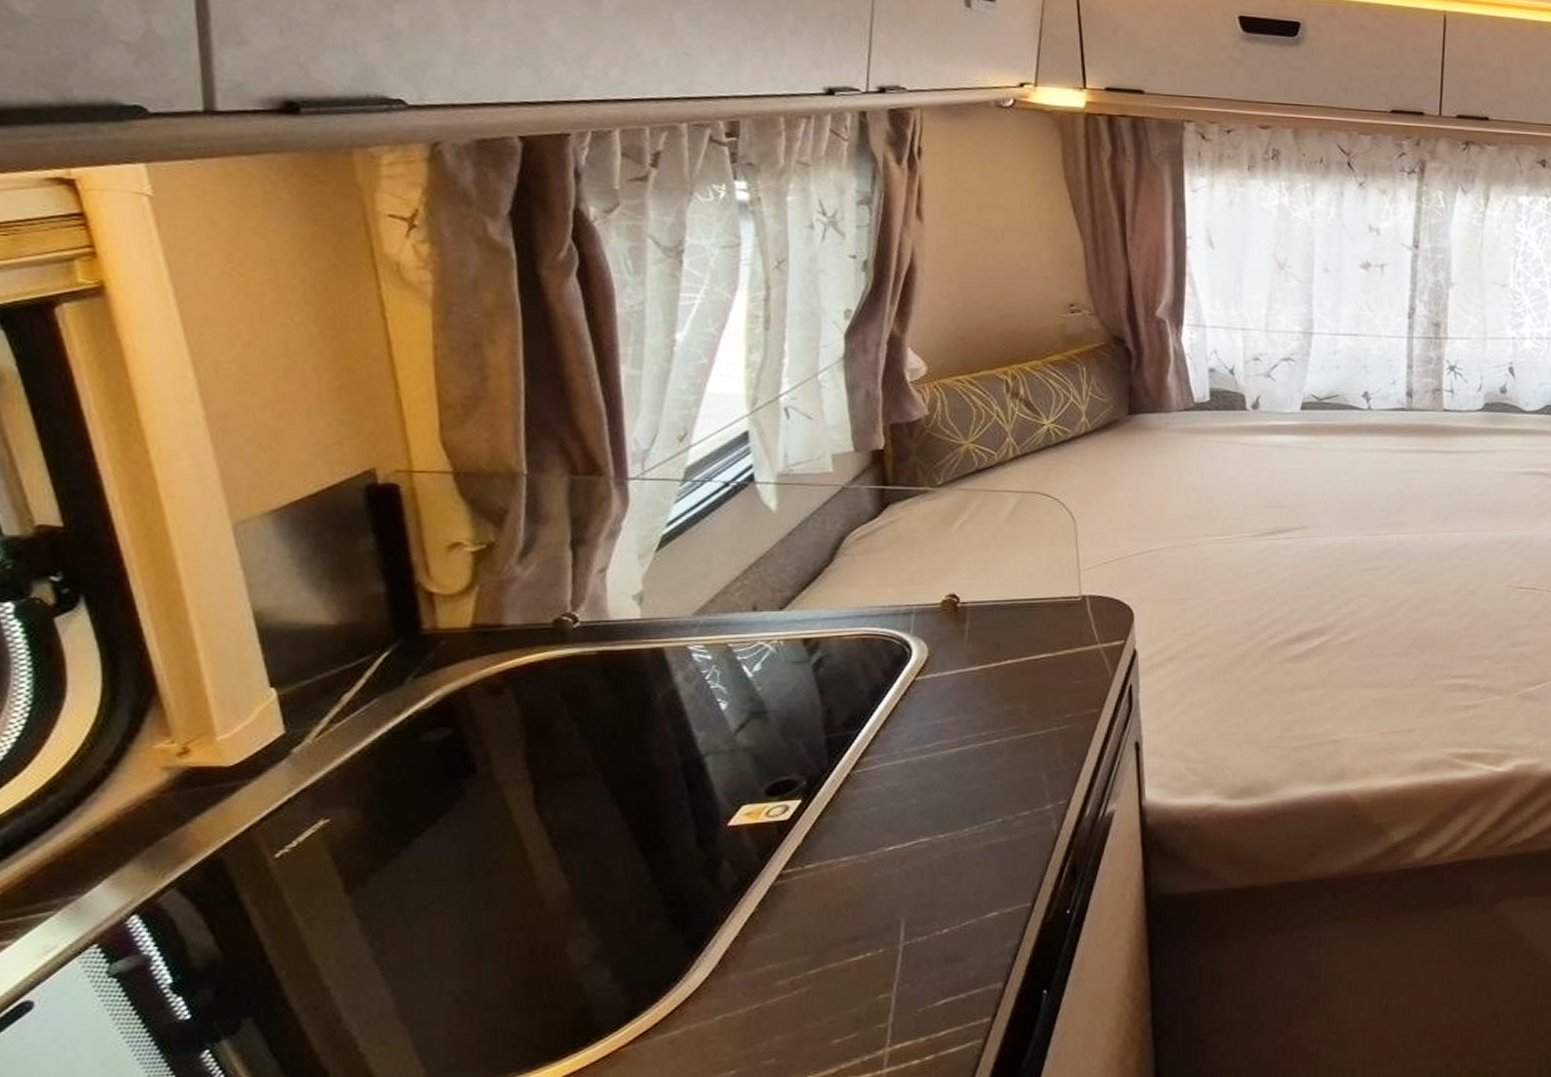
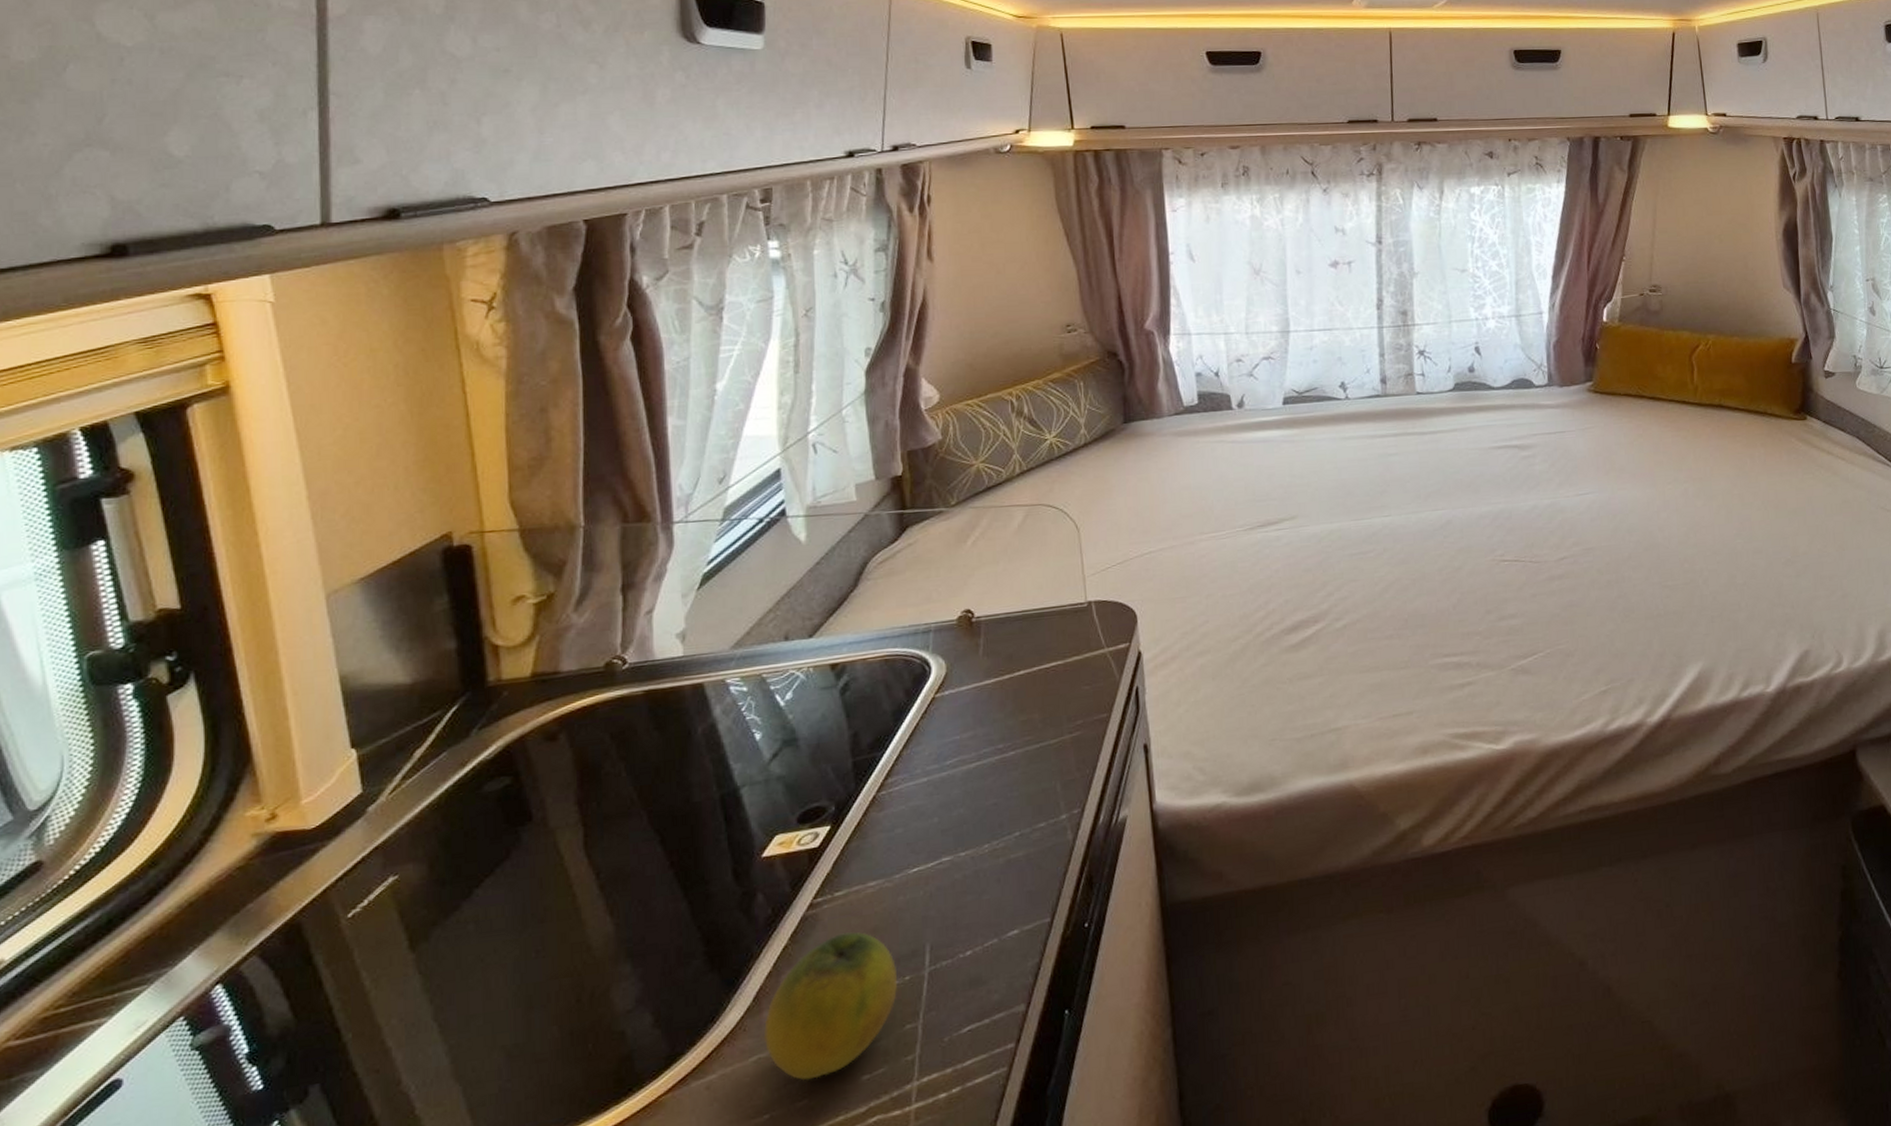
fruit: none [729,904,871,1041] -> present [763,932,898,1081]

